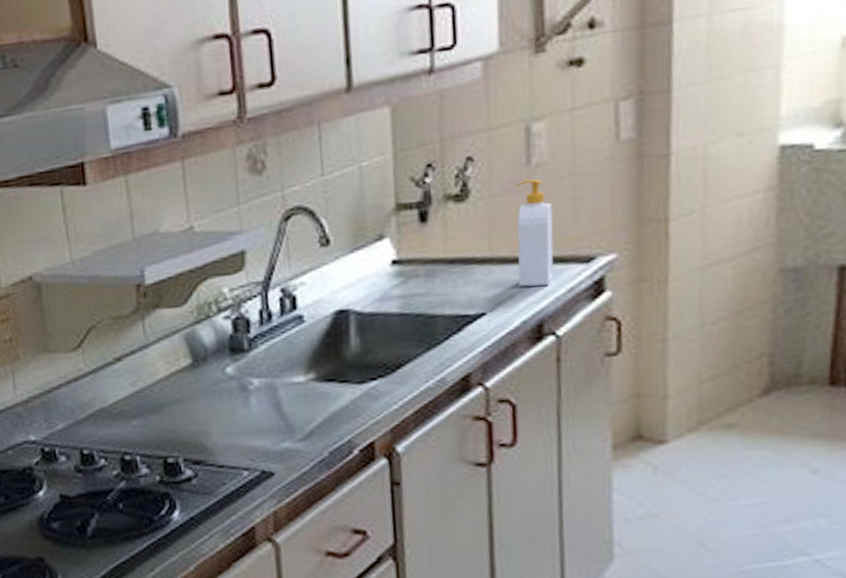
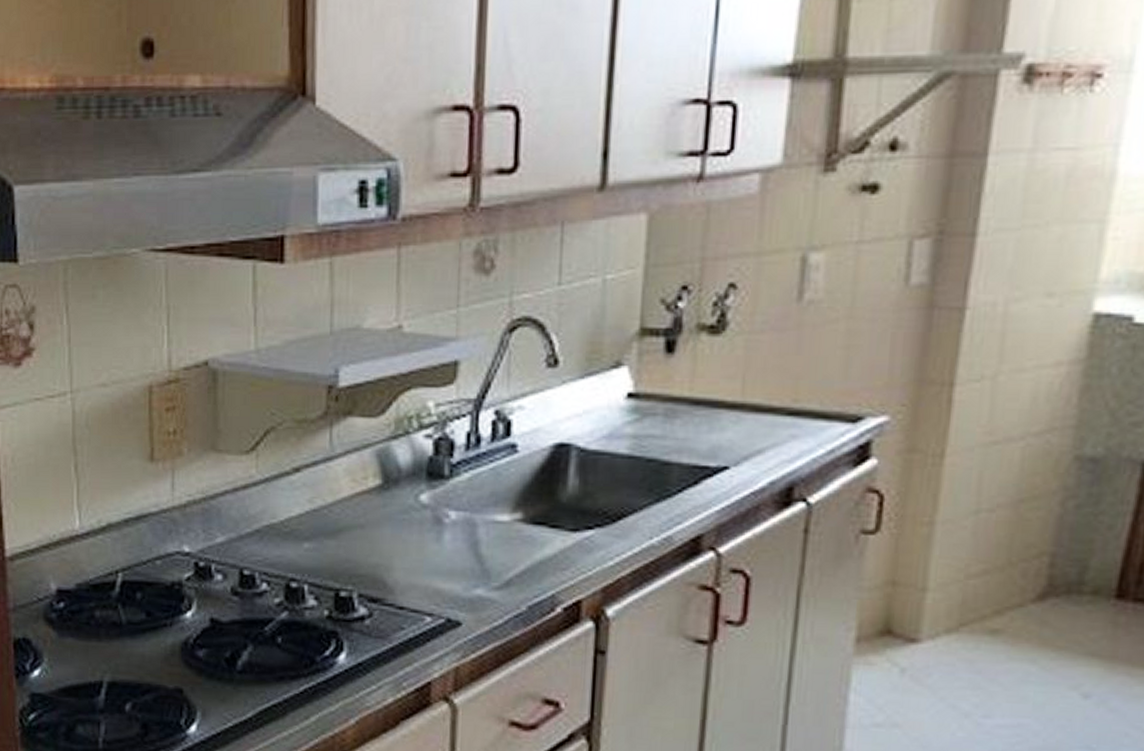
soap bottle: present [516,179,554,287] -> none [771,317,822,444]

